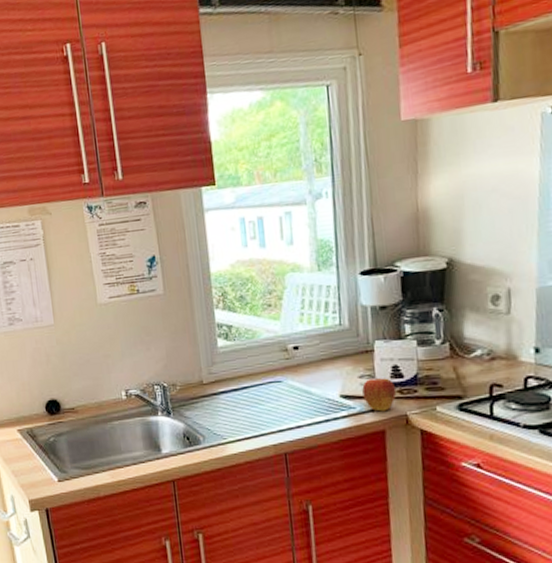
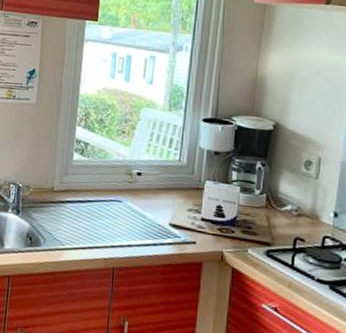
apple: present [362,372,397,412] -> none [188,209,217,245]

